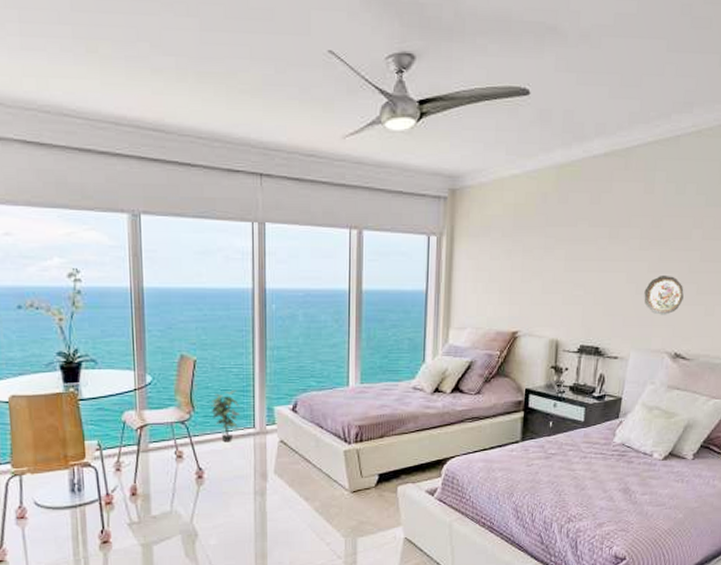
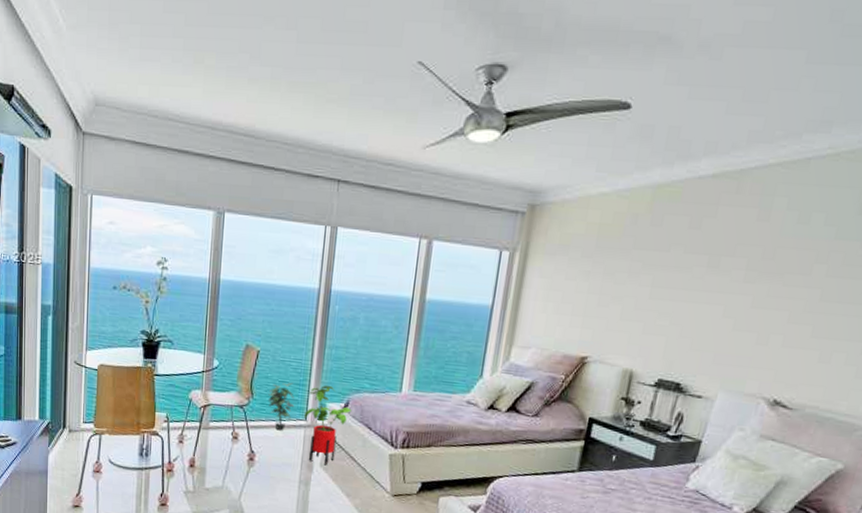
house plant: none [252,389,301,472] -> present [304,385,352,466]
decorative plate: present [644,276,684,315] -> none [742,313,795,357]

